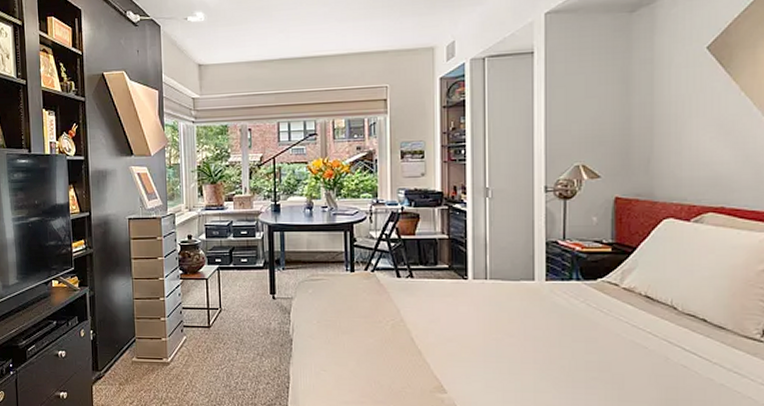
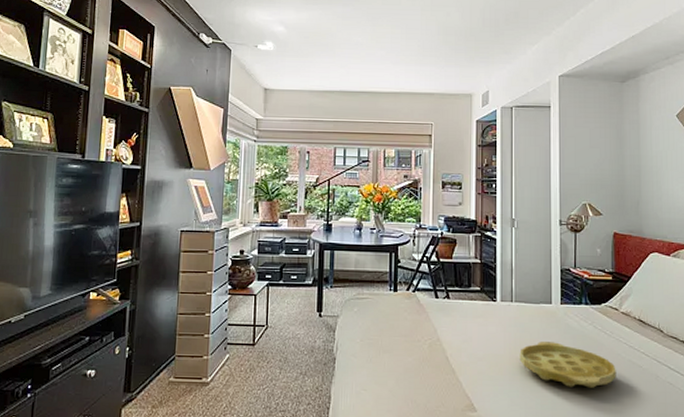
tray: none [495,321,614,371] -> present [519,342,616,388]

